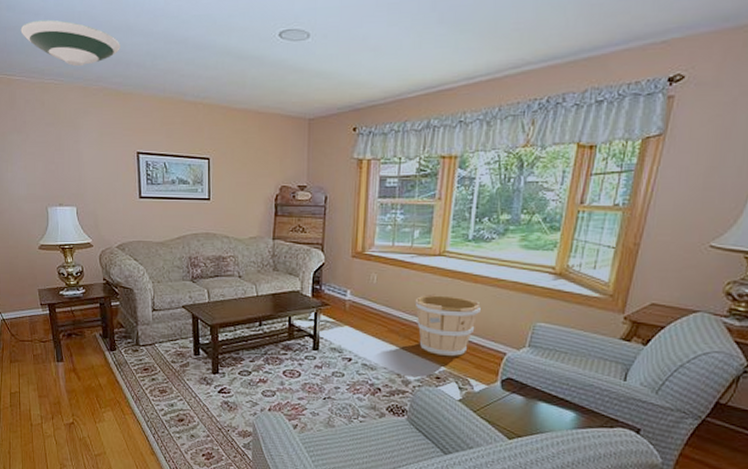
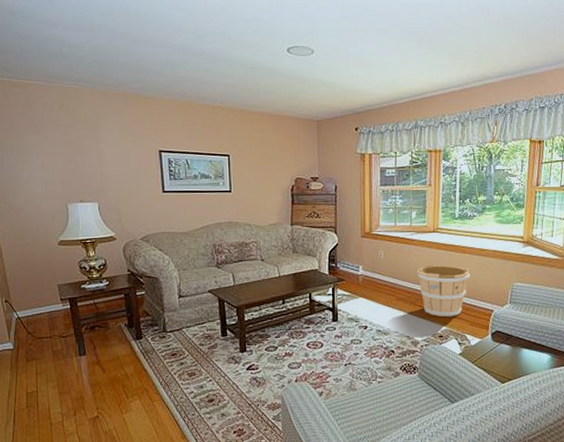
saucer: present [20,19,120,67] -> none [37,30,140,73]

